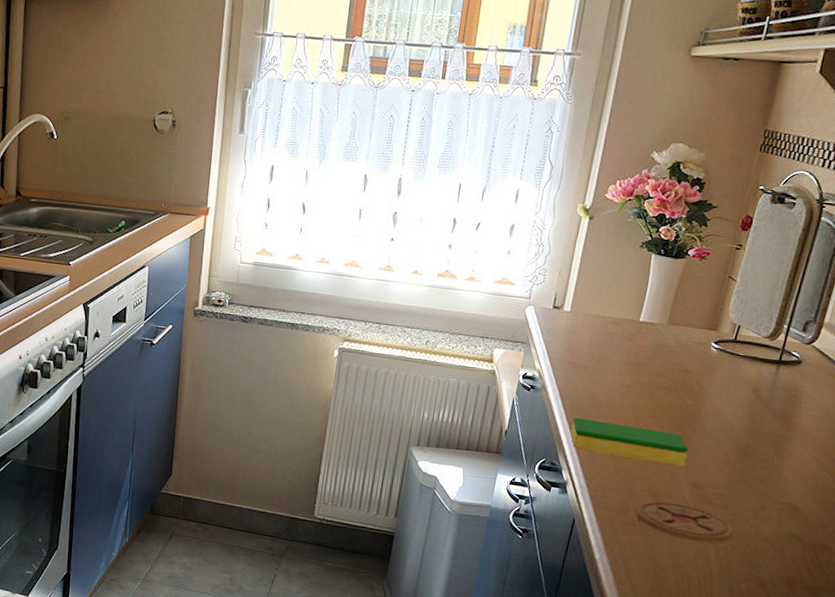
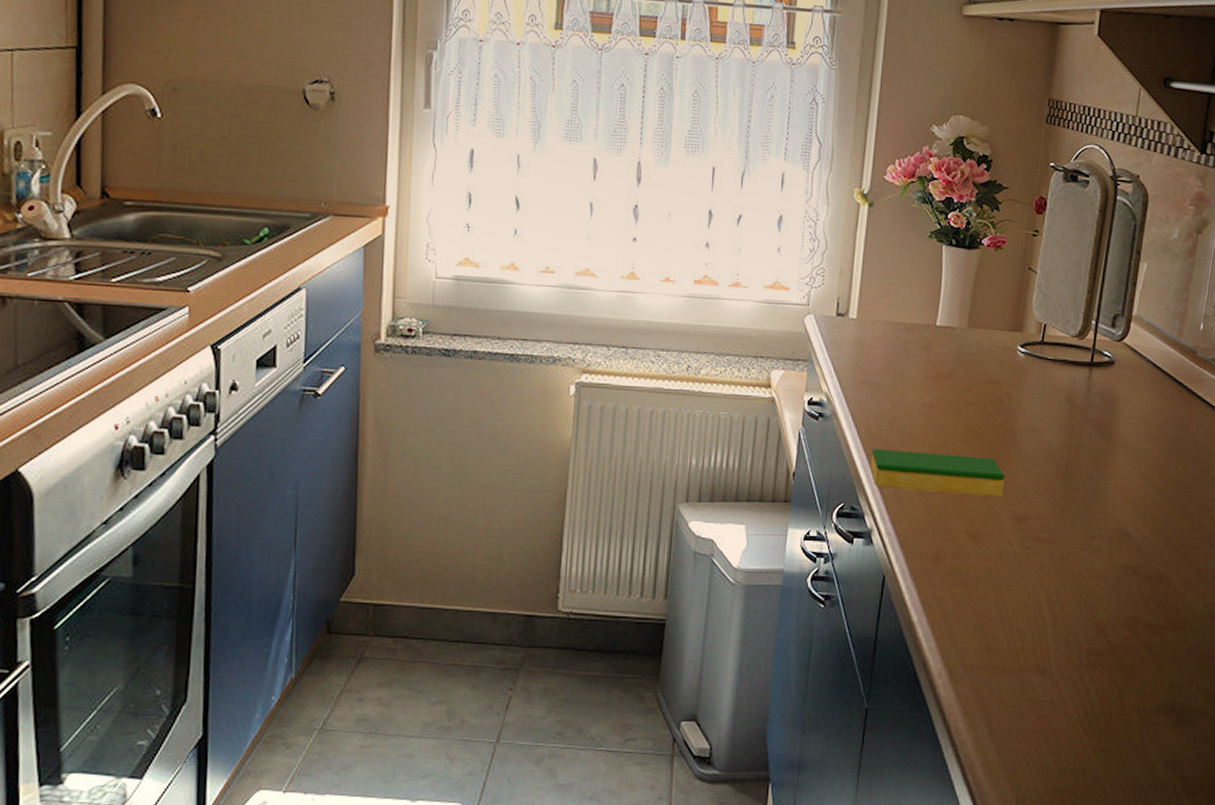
coaster: present [636,501,734,543] -> none [954,543,1064,587]

